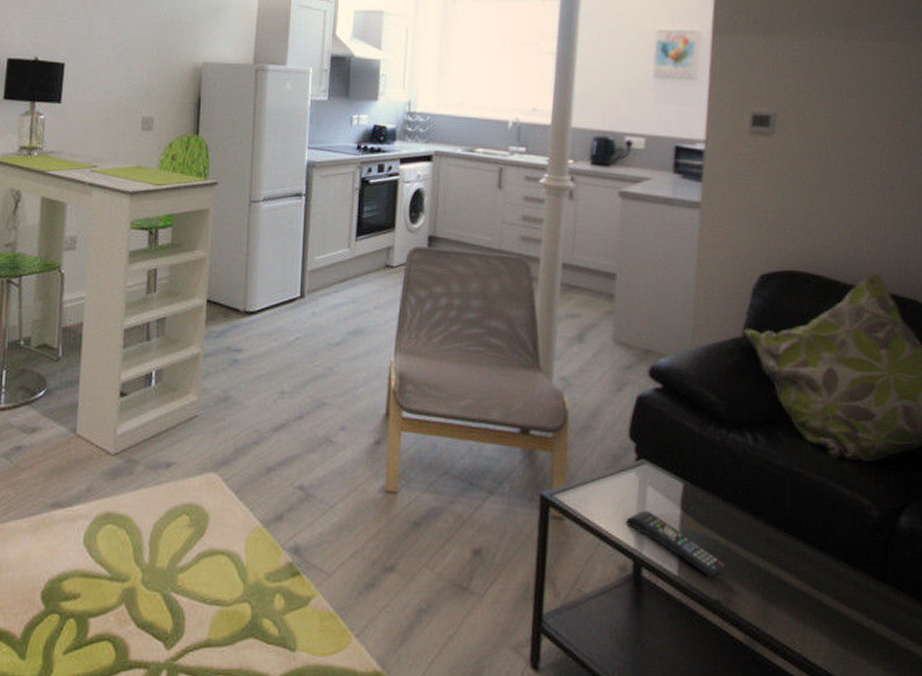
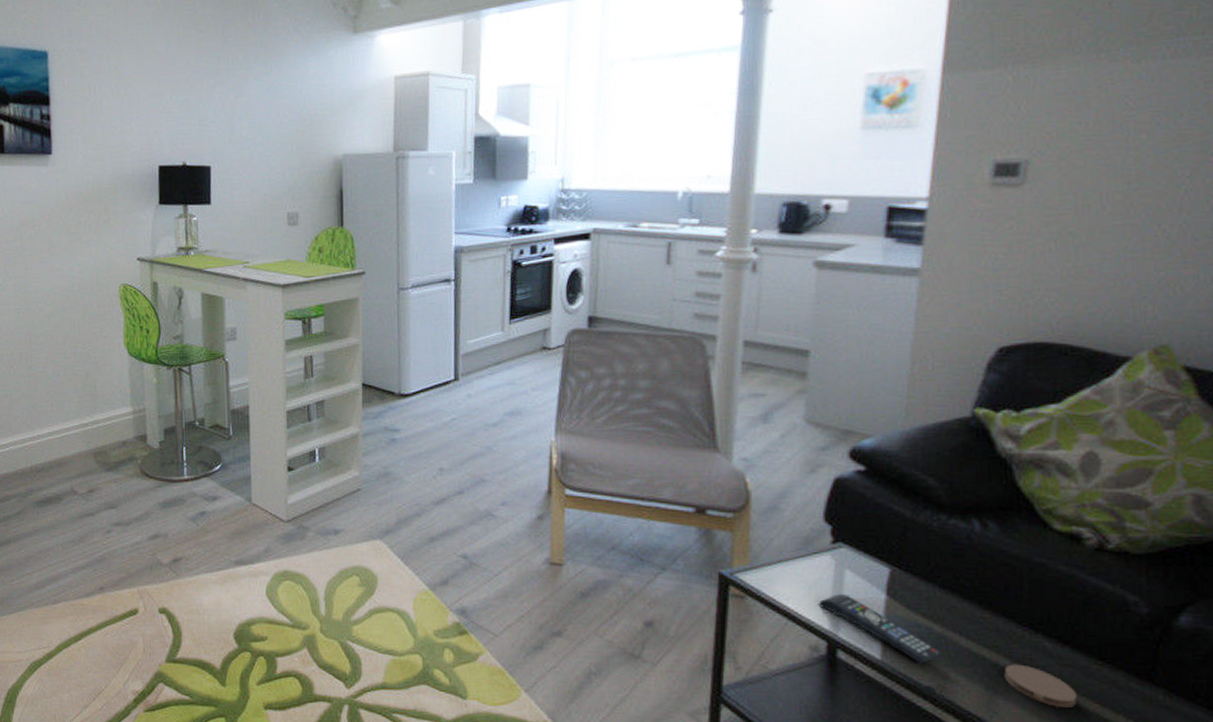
coaster: none [775,571,832,612] -> present [1004,664,1078,708]

